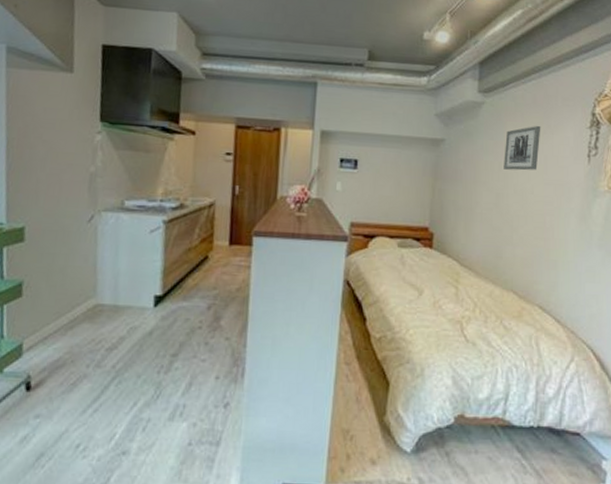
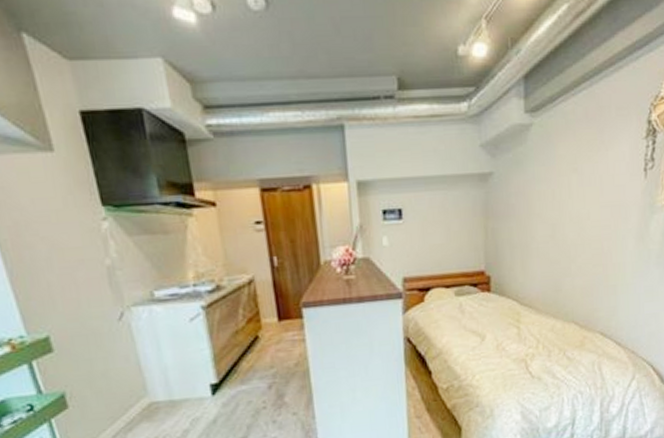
wall art: present [504,125,541,171] -> none [557,142,595,197]

